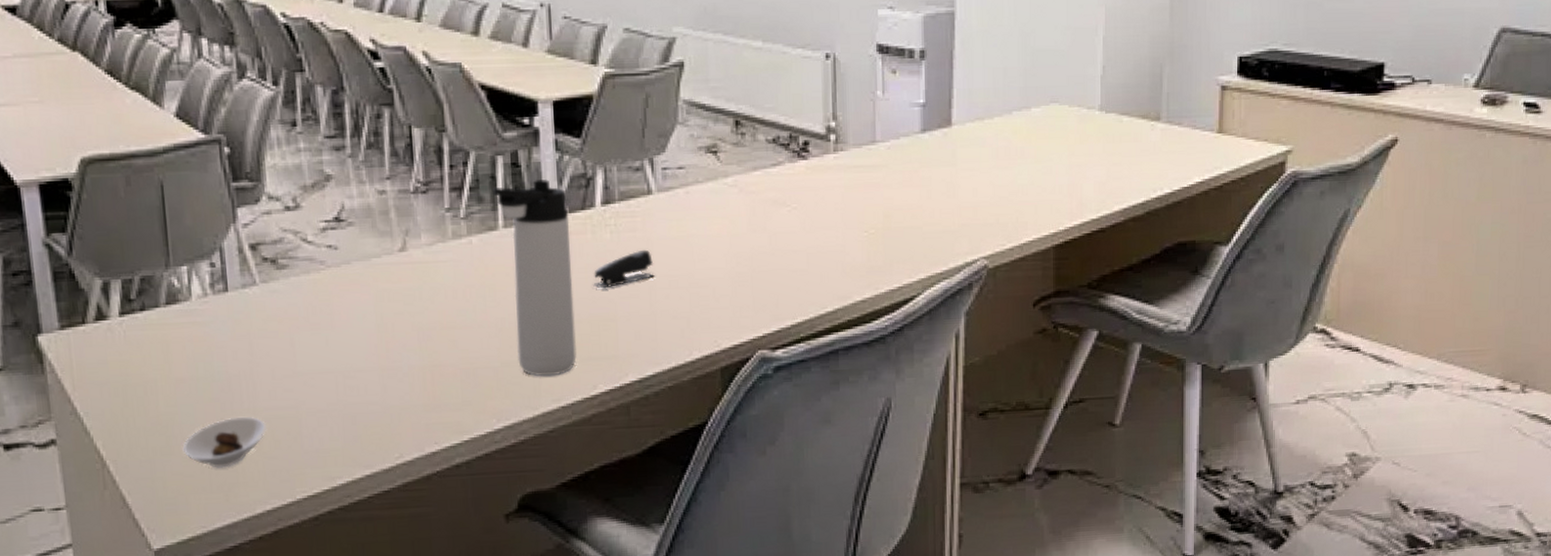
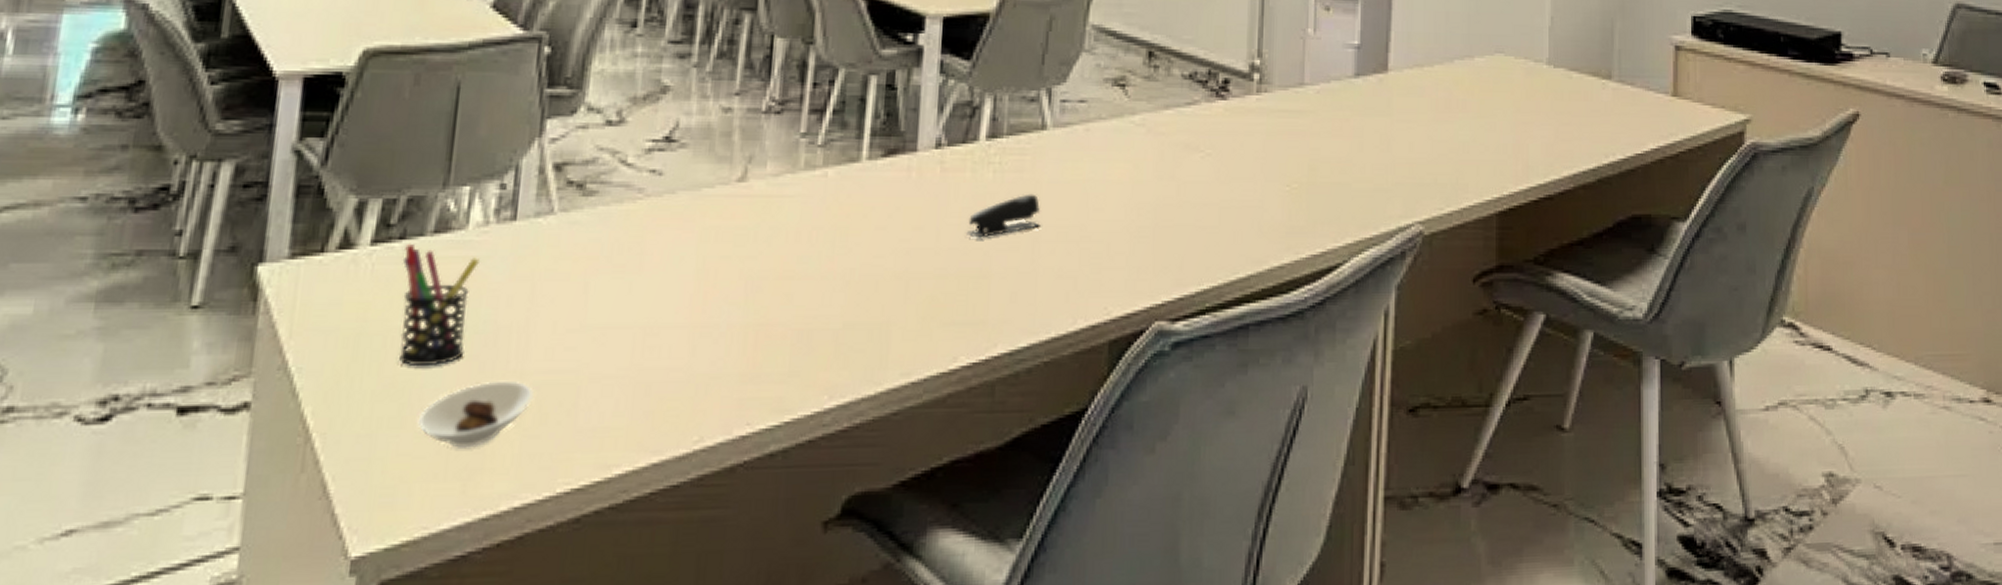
pen holder: none [146,313,208,408] -> present [399,243,480,365]
thermos bottle: present [493,179,577,377] -> none [860,106,948,344]

